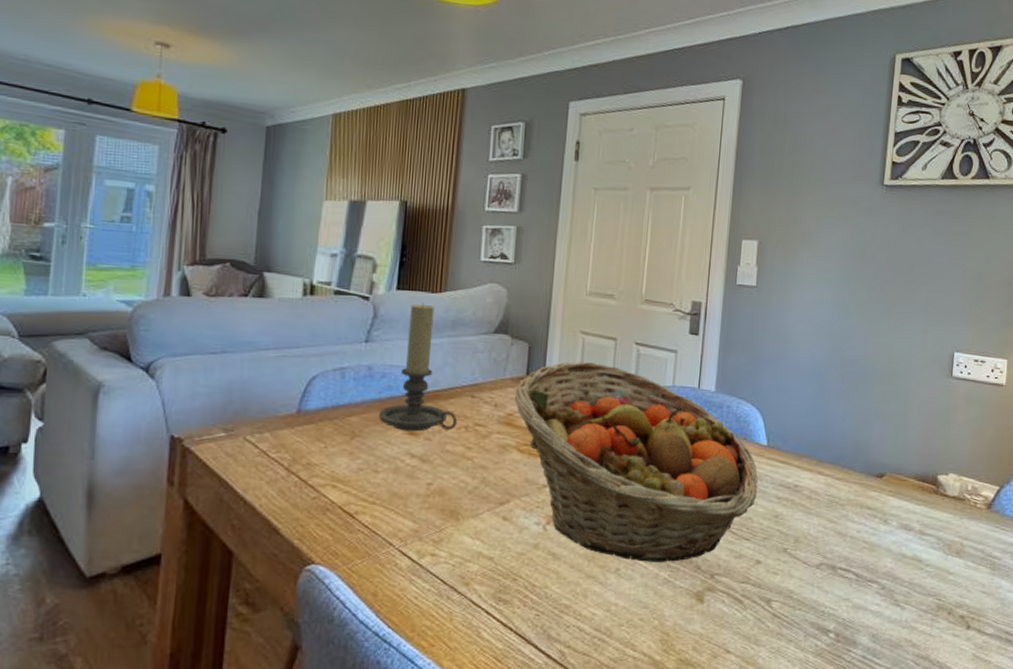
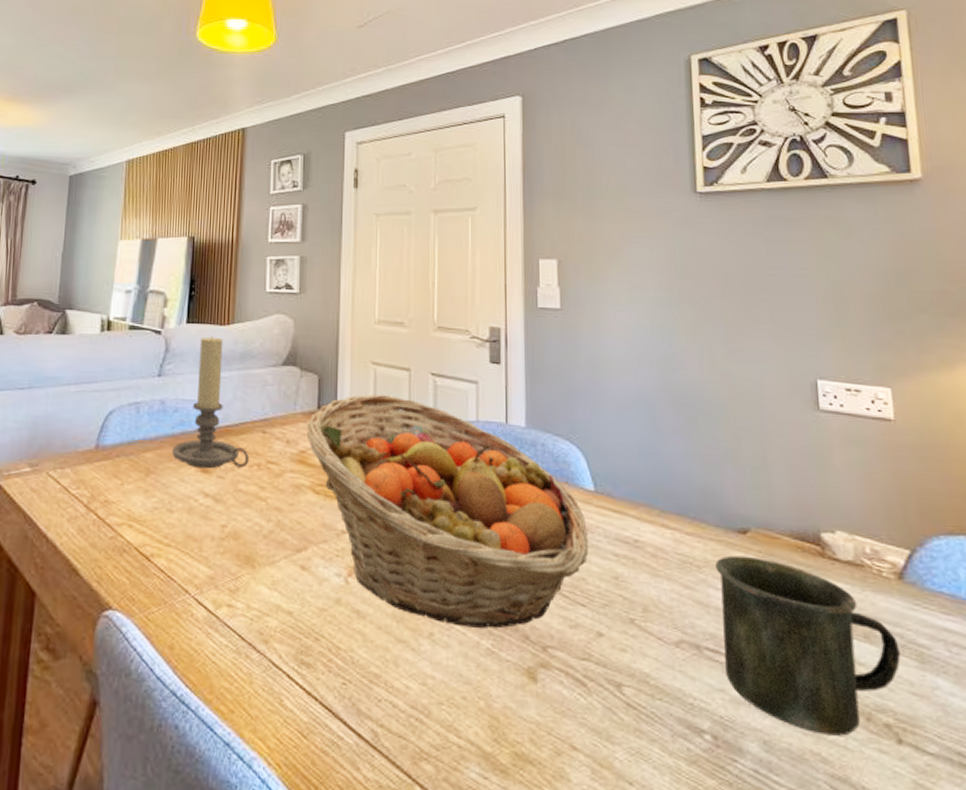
mug: none [852,495,980,627] -> present [715,555,901,736]

